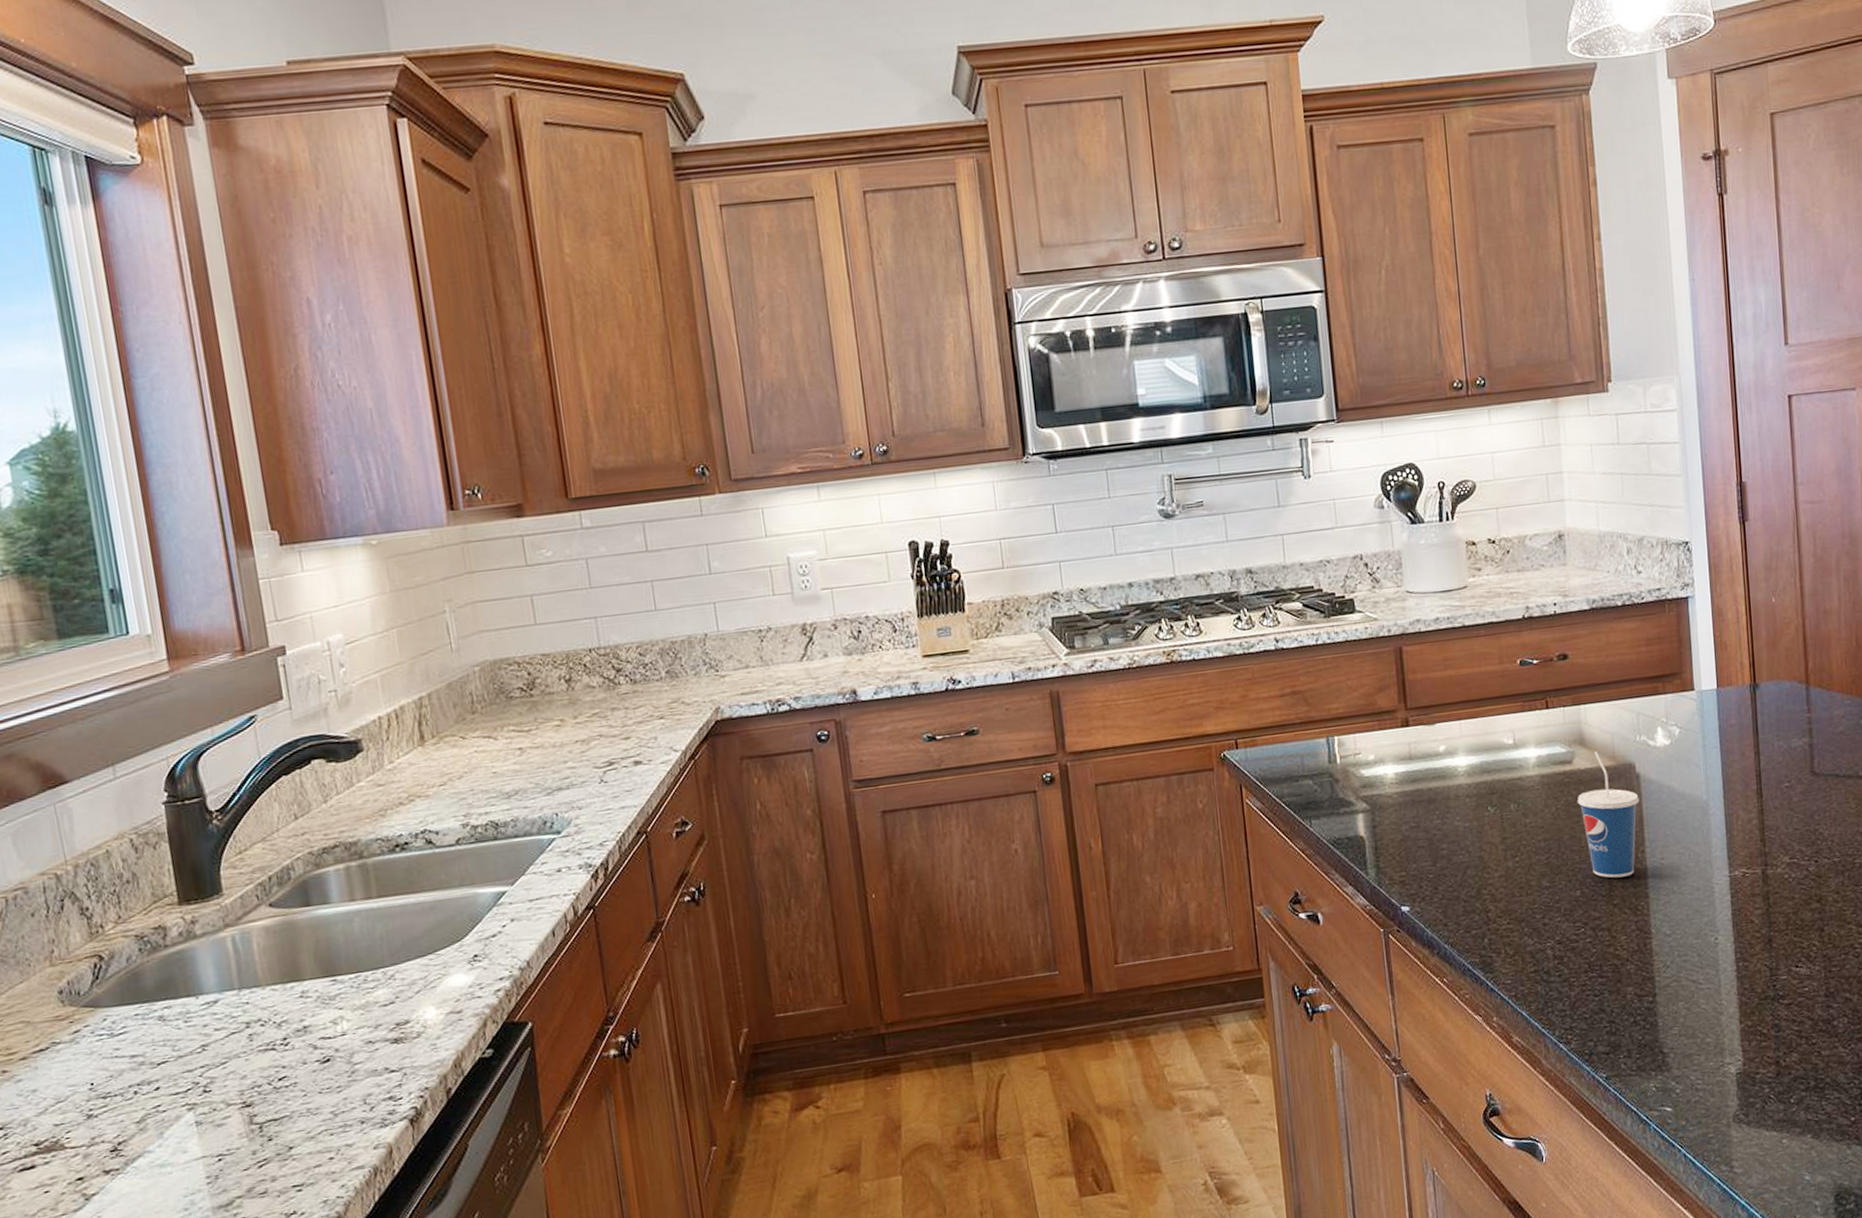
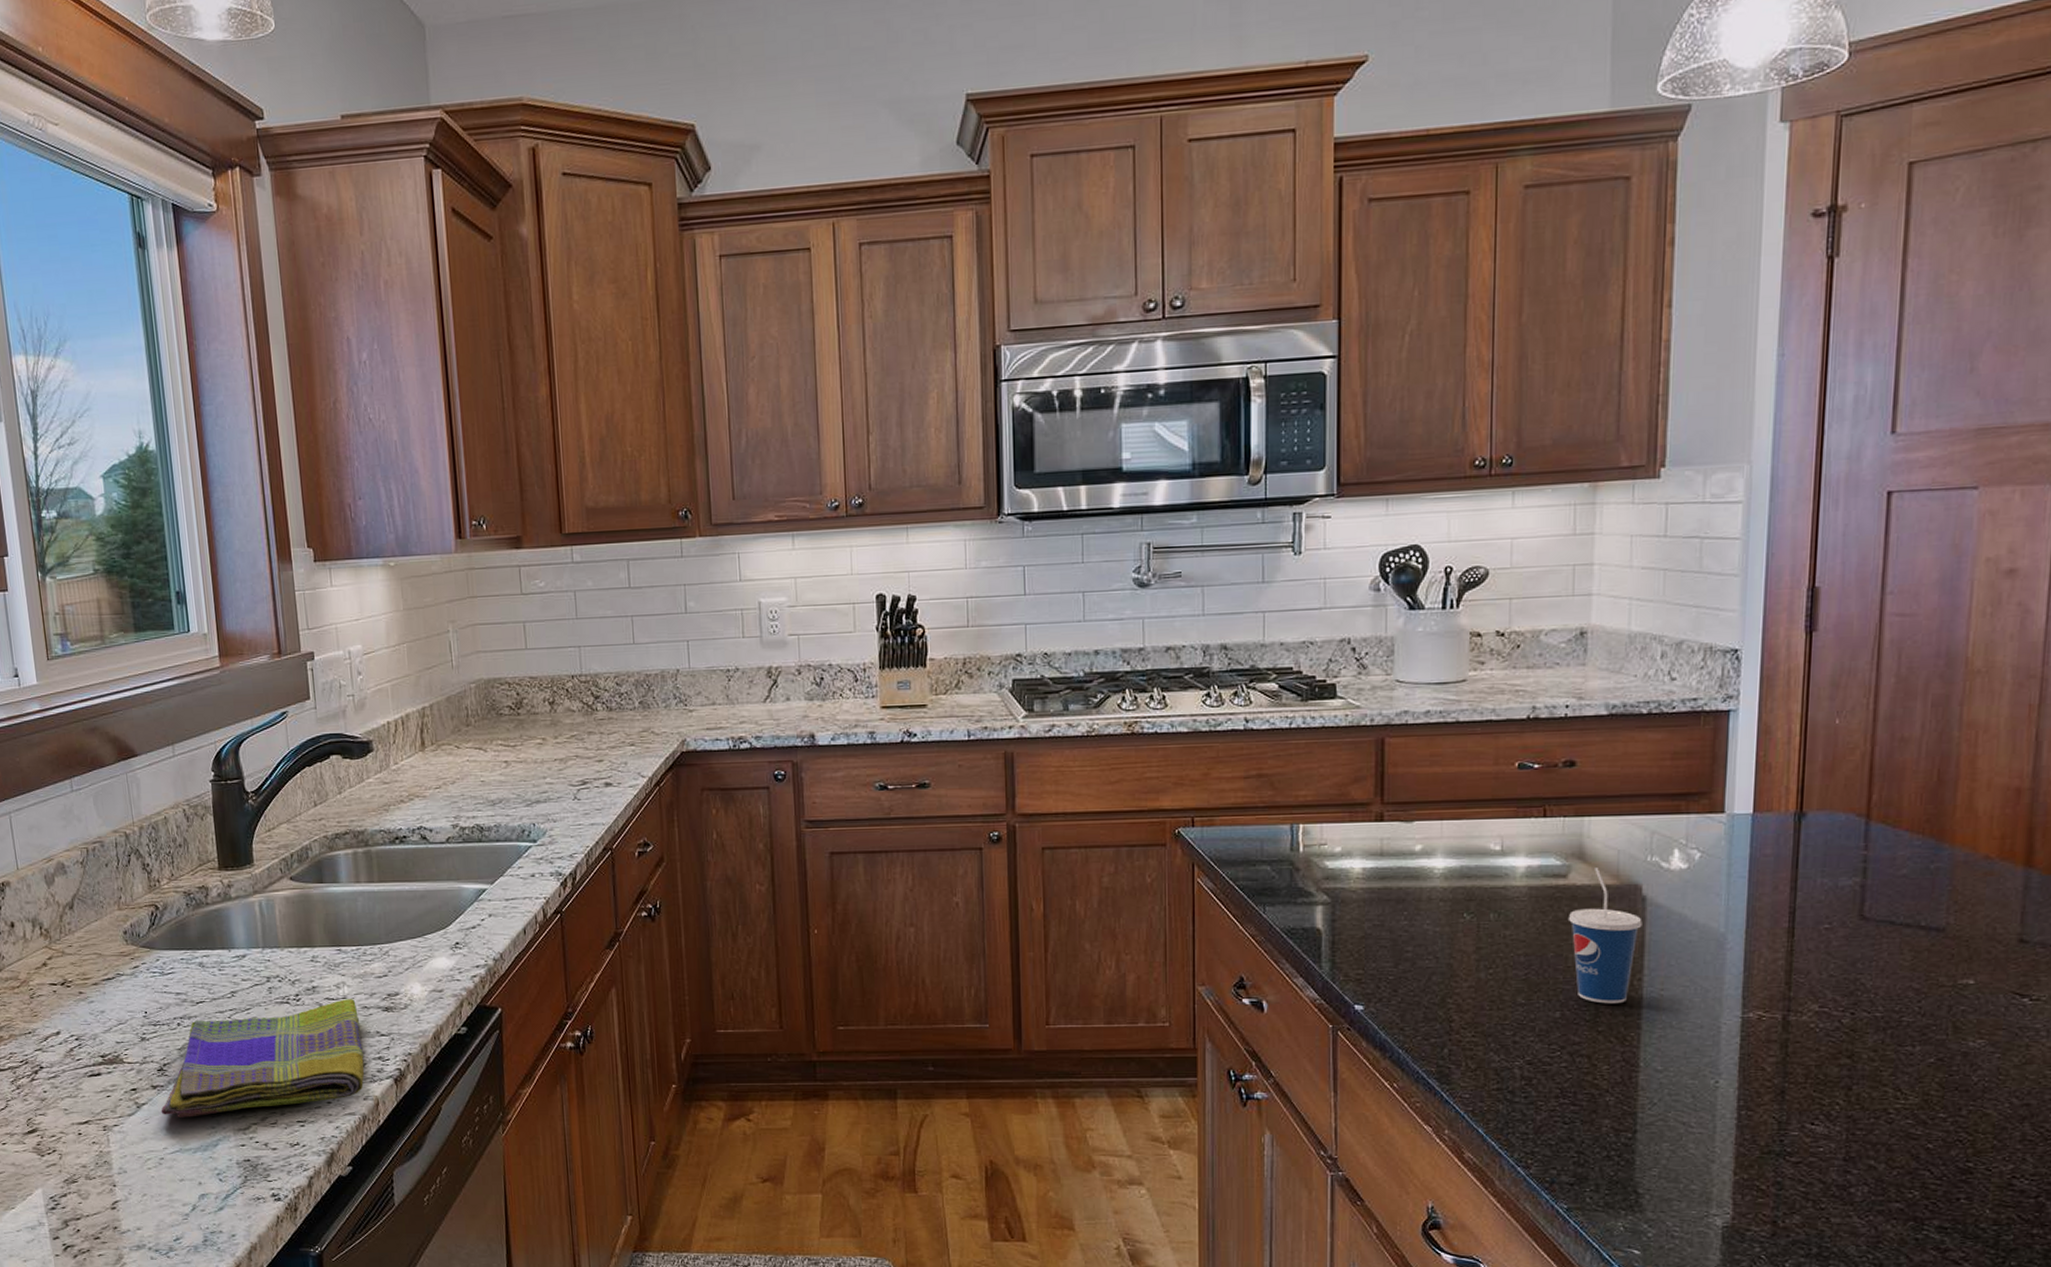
dish towel: none [117,1034,373,1204] -> present [161,999,365,1117]

